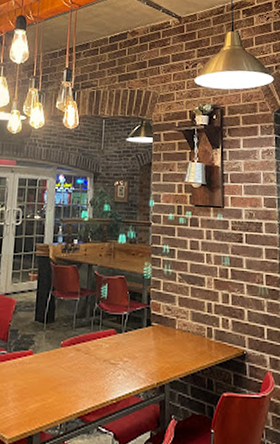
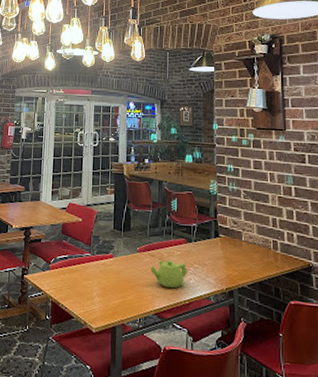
teapot: none [75,353,116,387] -> present [150,259,187,289]

